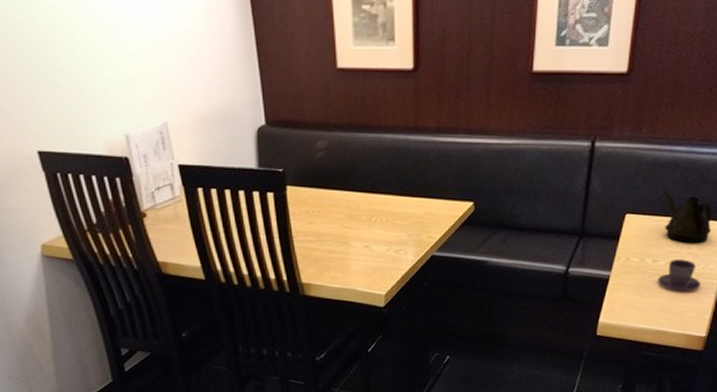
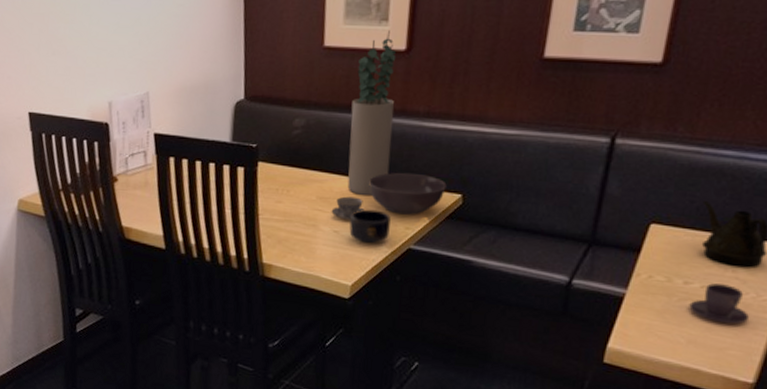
teacup: none [360,212,390,235] -> present [331,196,364,220]
vase: none [369,49,409,211] -> present [347,29,397,196]
mug: none [378,222,414,255] -> present [349,209,391,244]
bowl: none [391,185,460,225] -> present [368,172,447,215]

